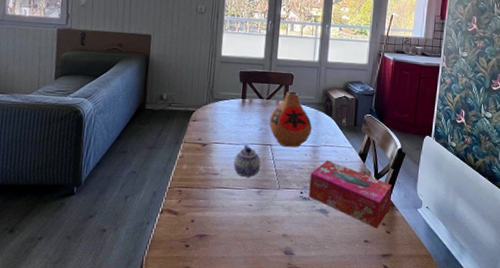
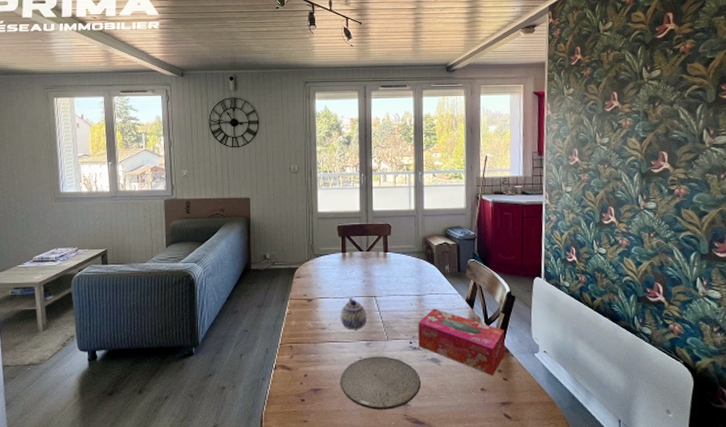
plate: none [226,204,308,258] -> present [339,356,421,410]
vase: present [269,91,312,147] -> none [371,242,415,297]

